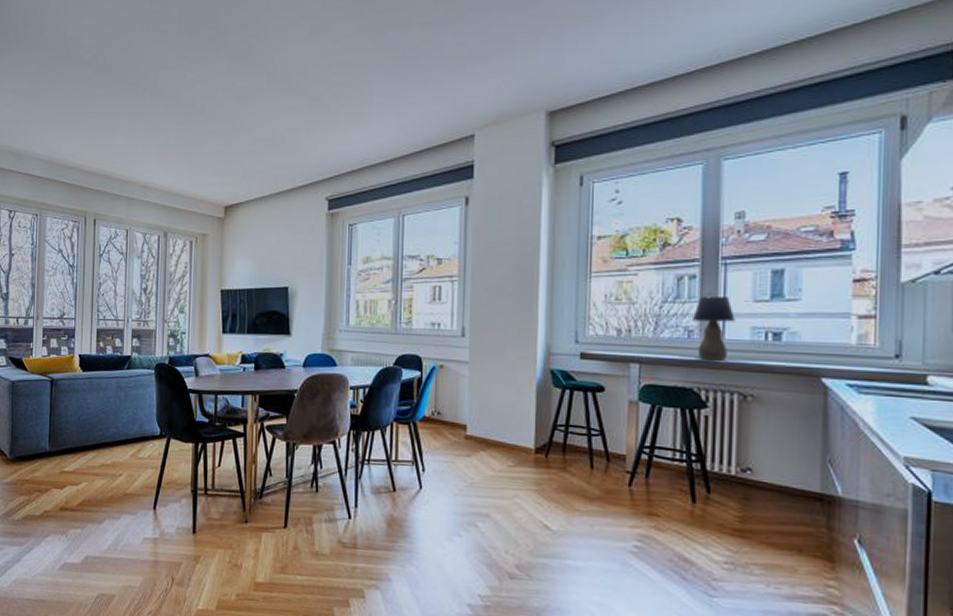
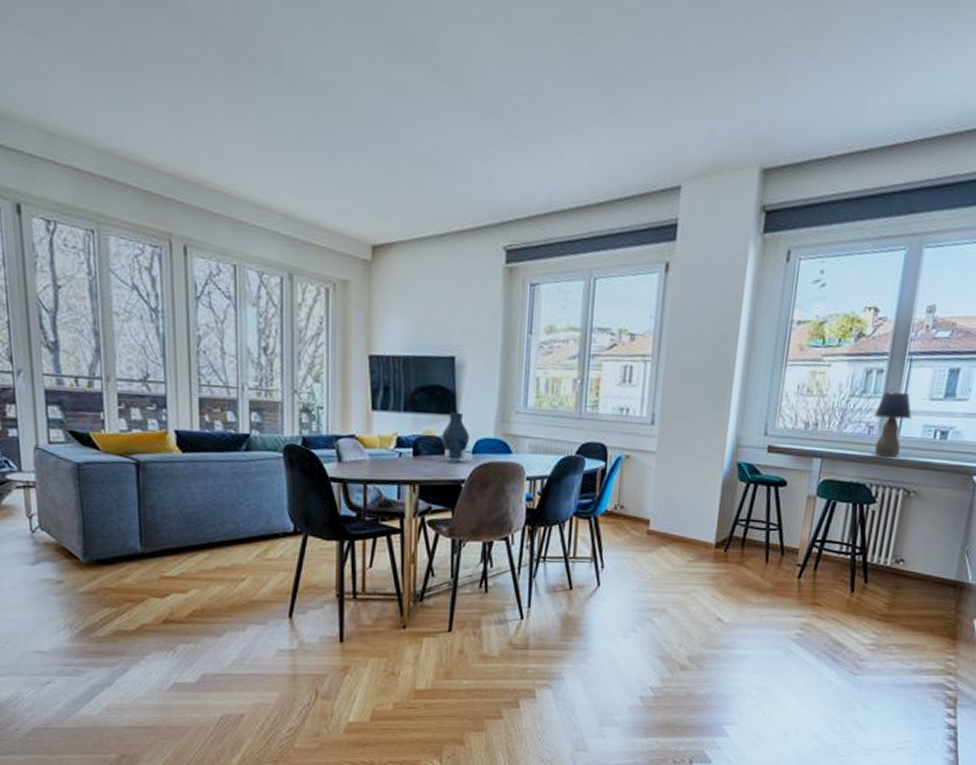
vase: none [277,332,301,377] -> present [441,412,470,465]

